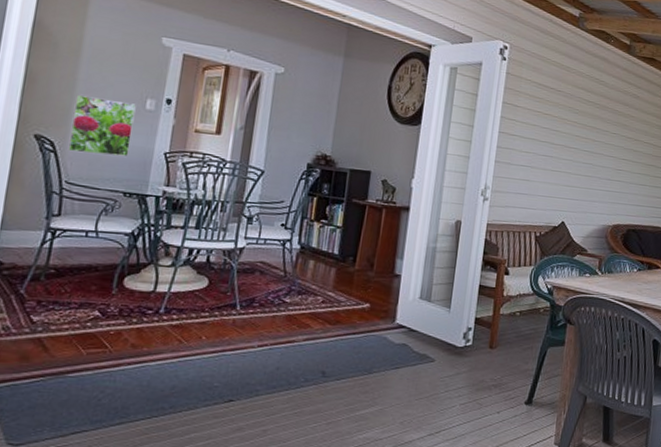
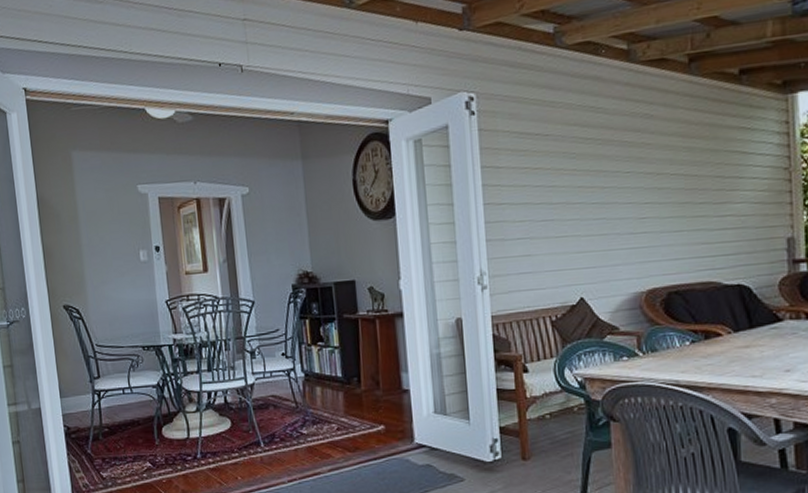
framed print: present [68,95,136,157] -> none [85,258,138,316]

